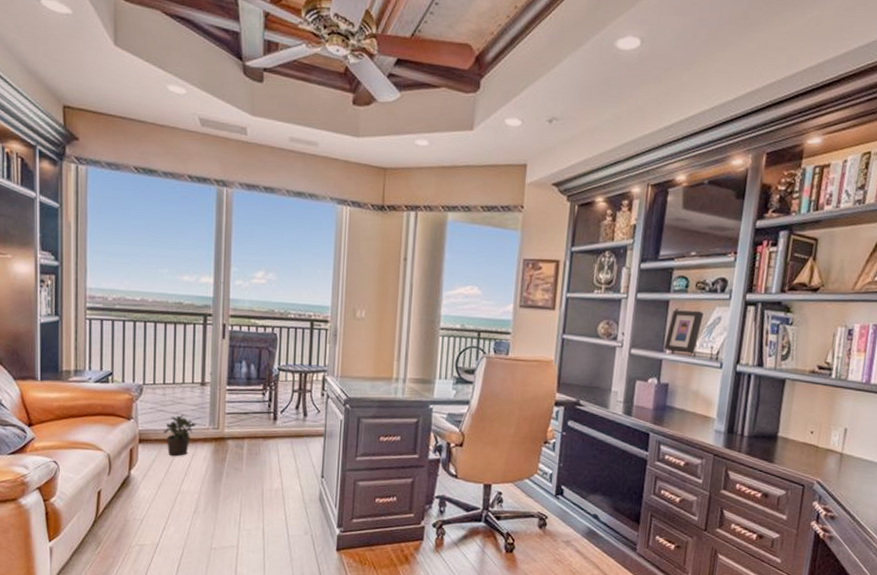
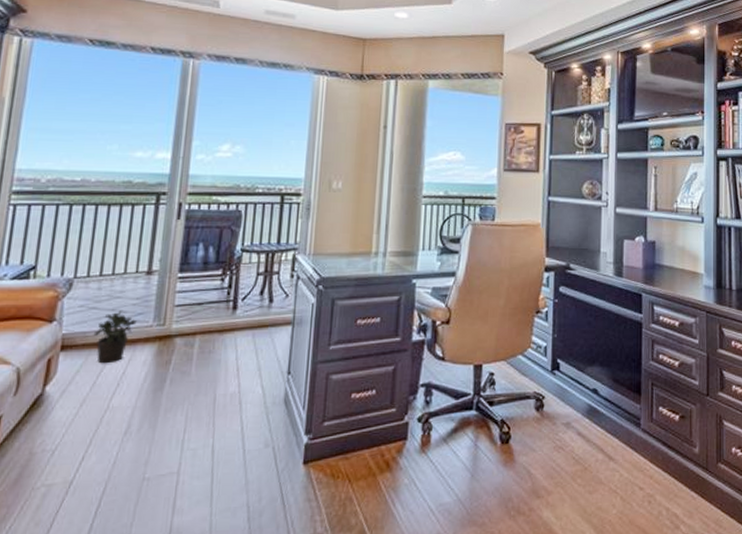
picture frame: present [663,310,704,354] -> none [646,167,681,210]

